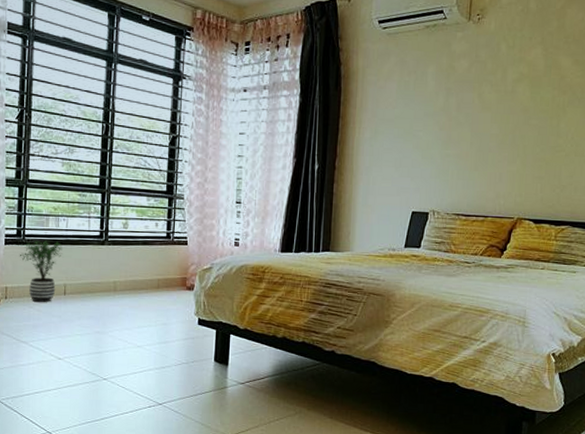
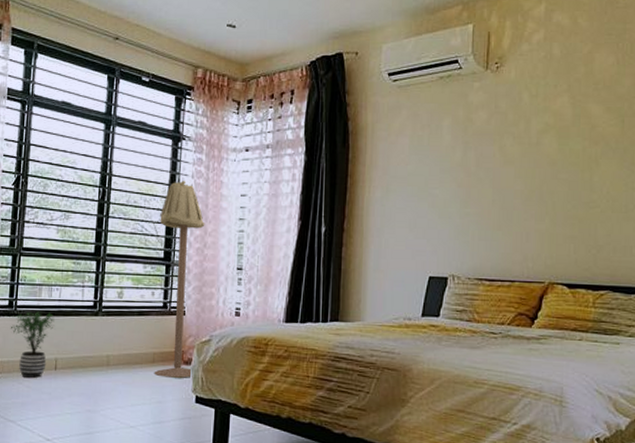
floor lamp: none [159,118,206,303] -> present [154,181,205,379]

